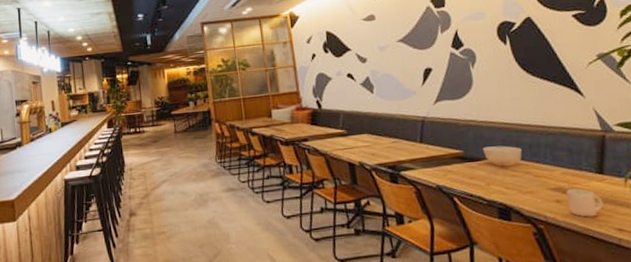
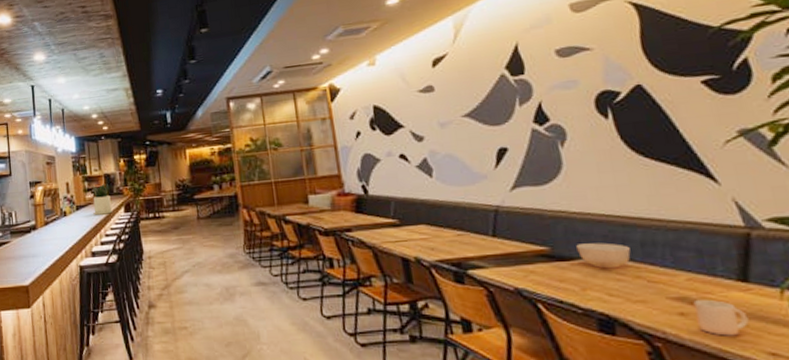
planter: none [76,102,96,131] -> present [92,184,113,215]

